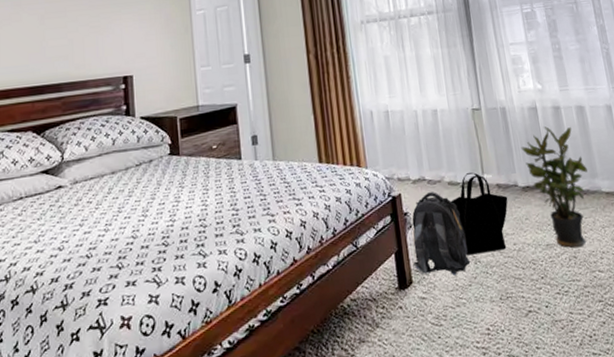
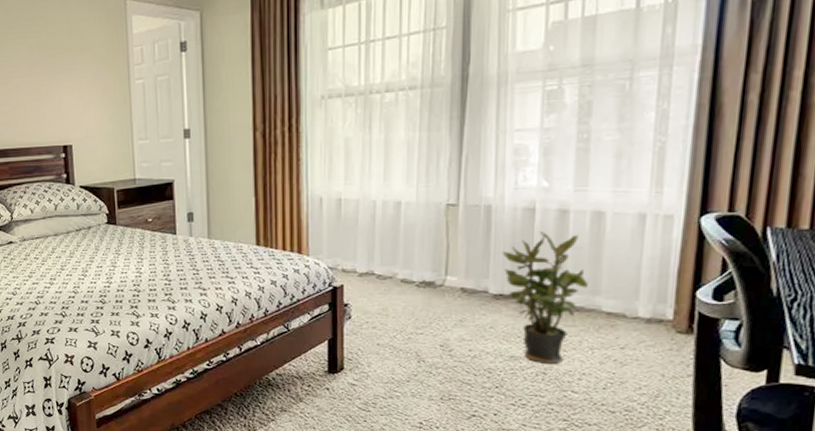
backpack: present [412,192,471,275] -> none [346,287,413,369]
tote bag: present [450,171,508,256] -> none [400,271,472,354]

